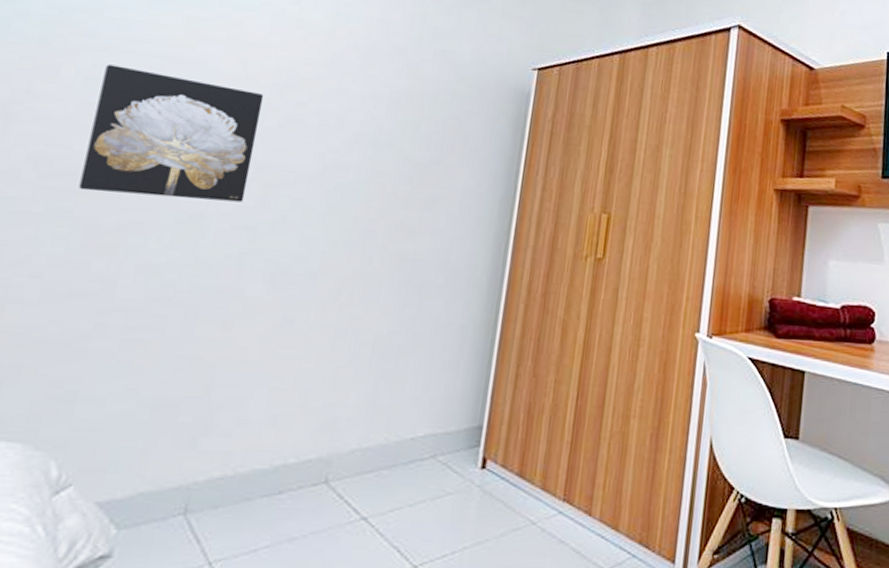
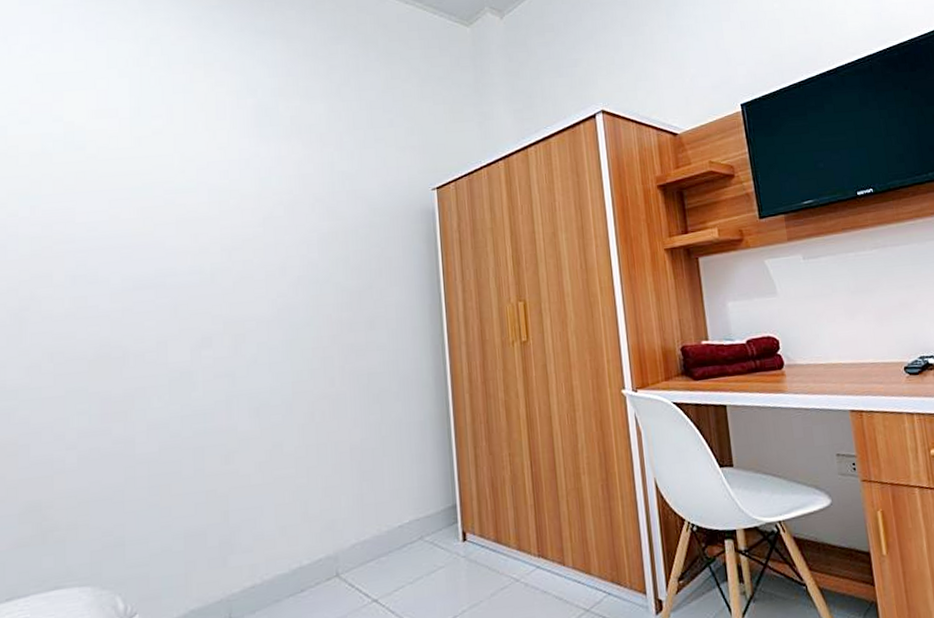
wall art: present [79,64,264,202] -> none [87,259,220,371]

